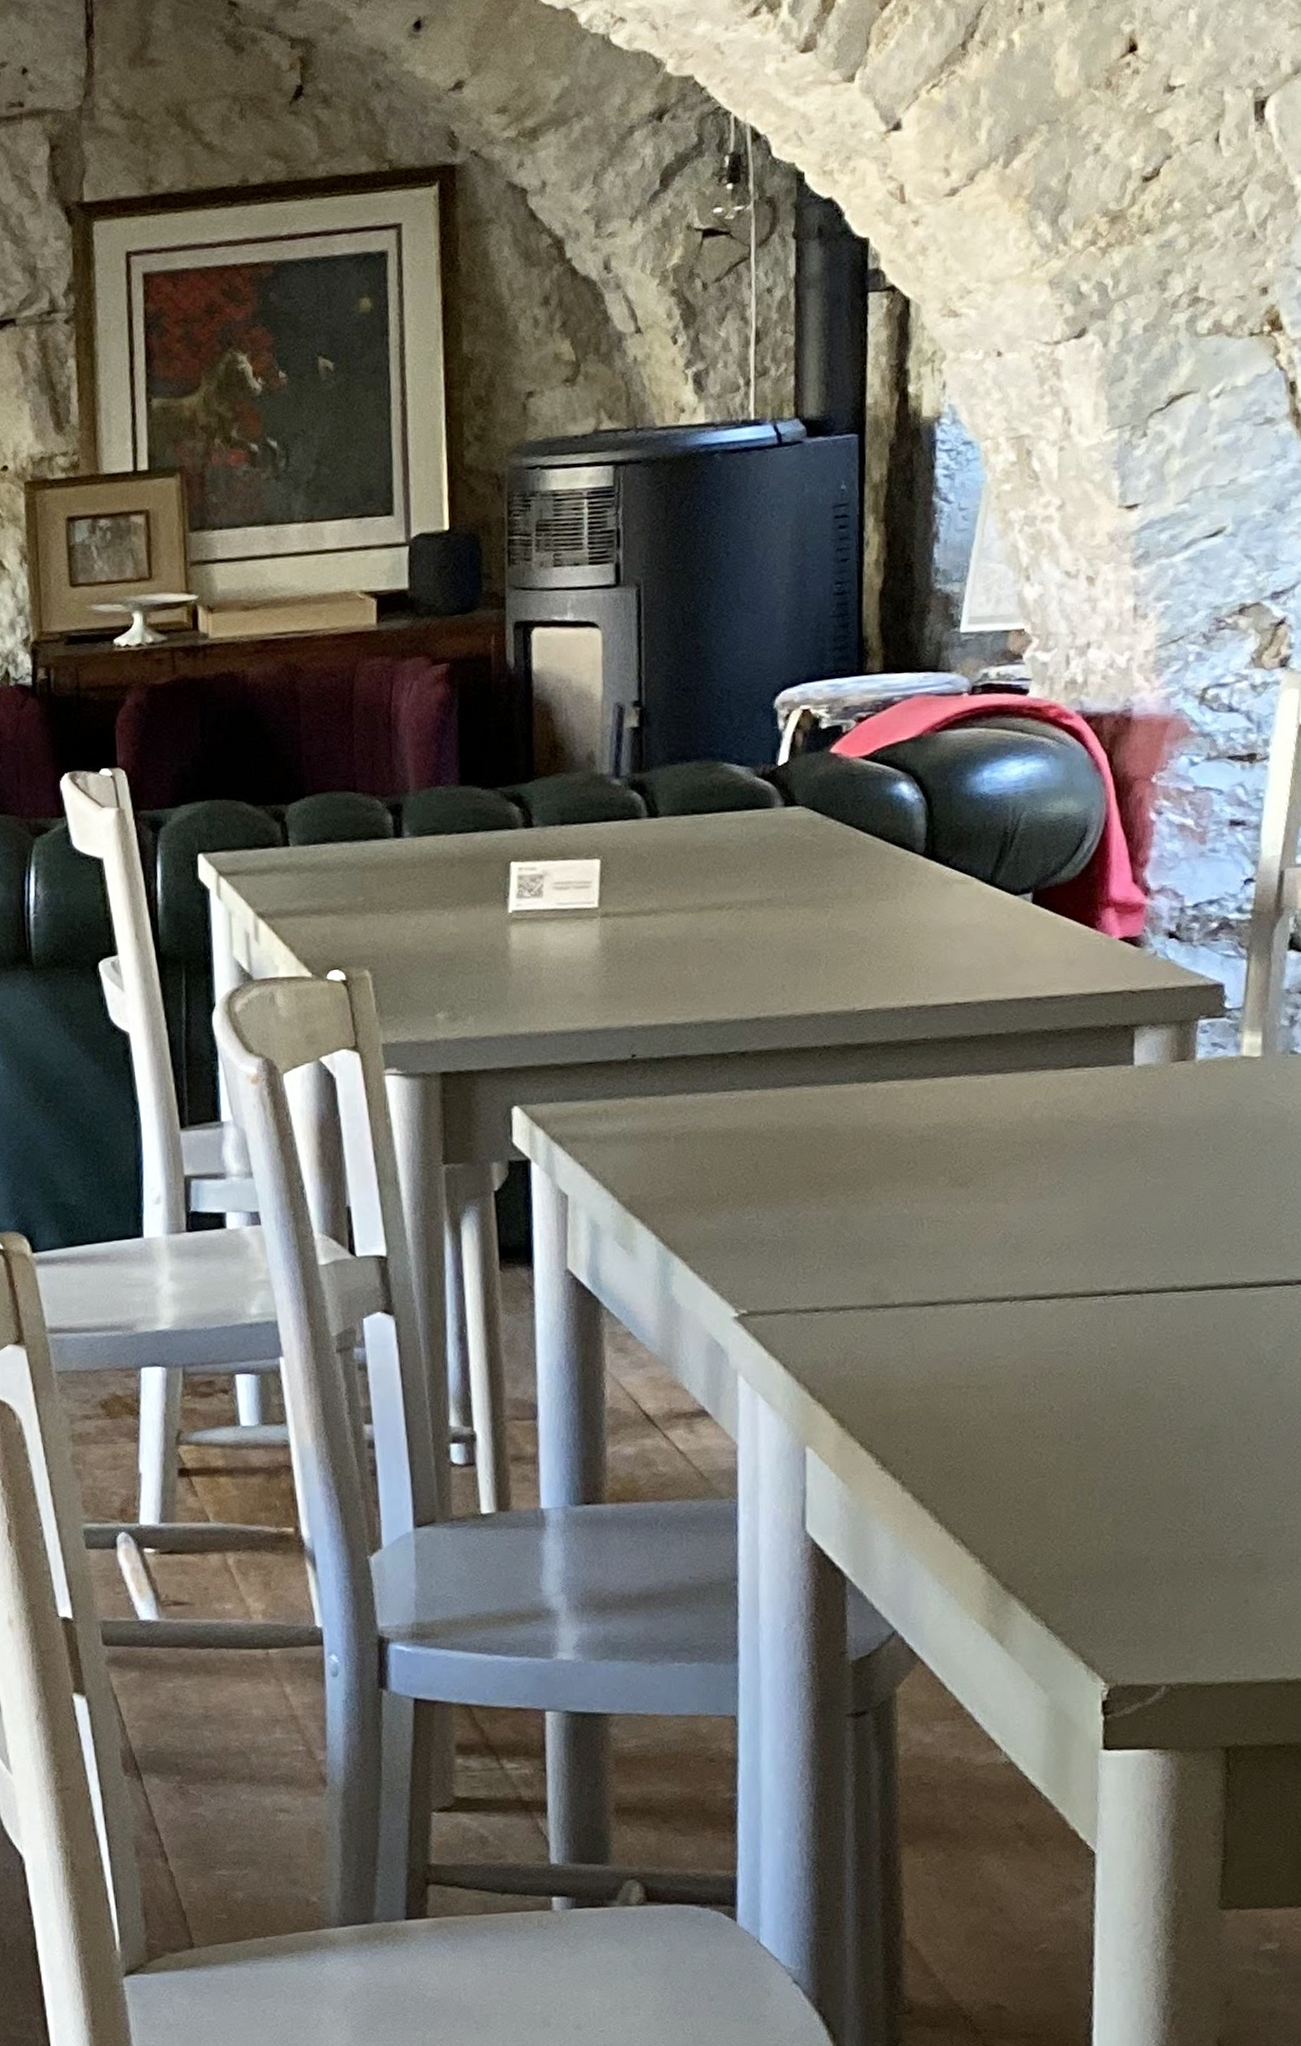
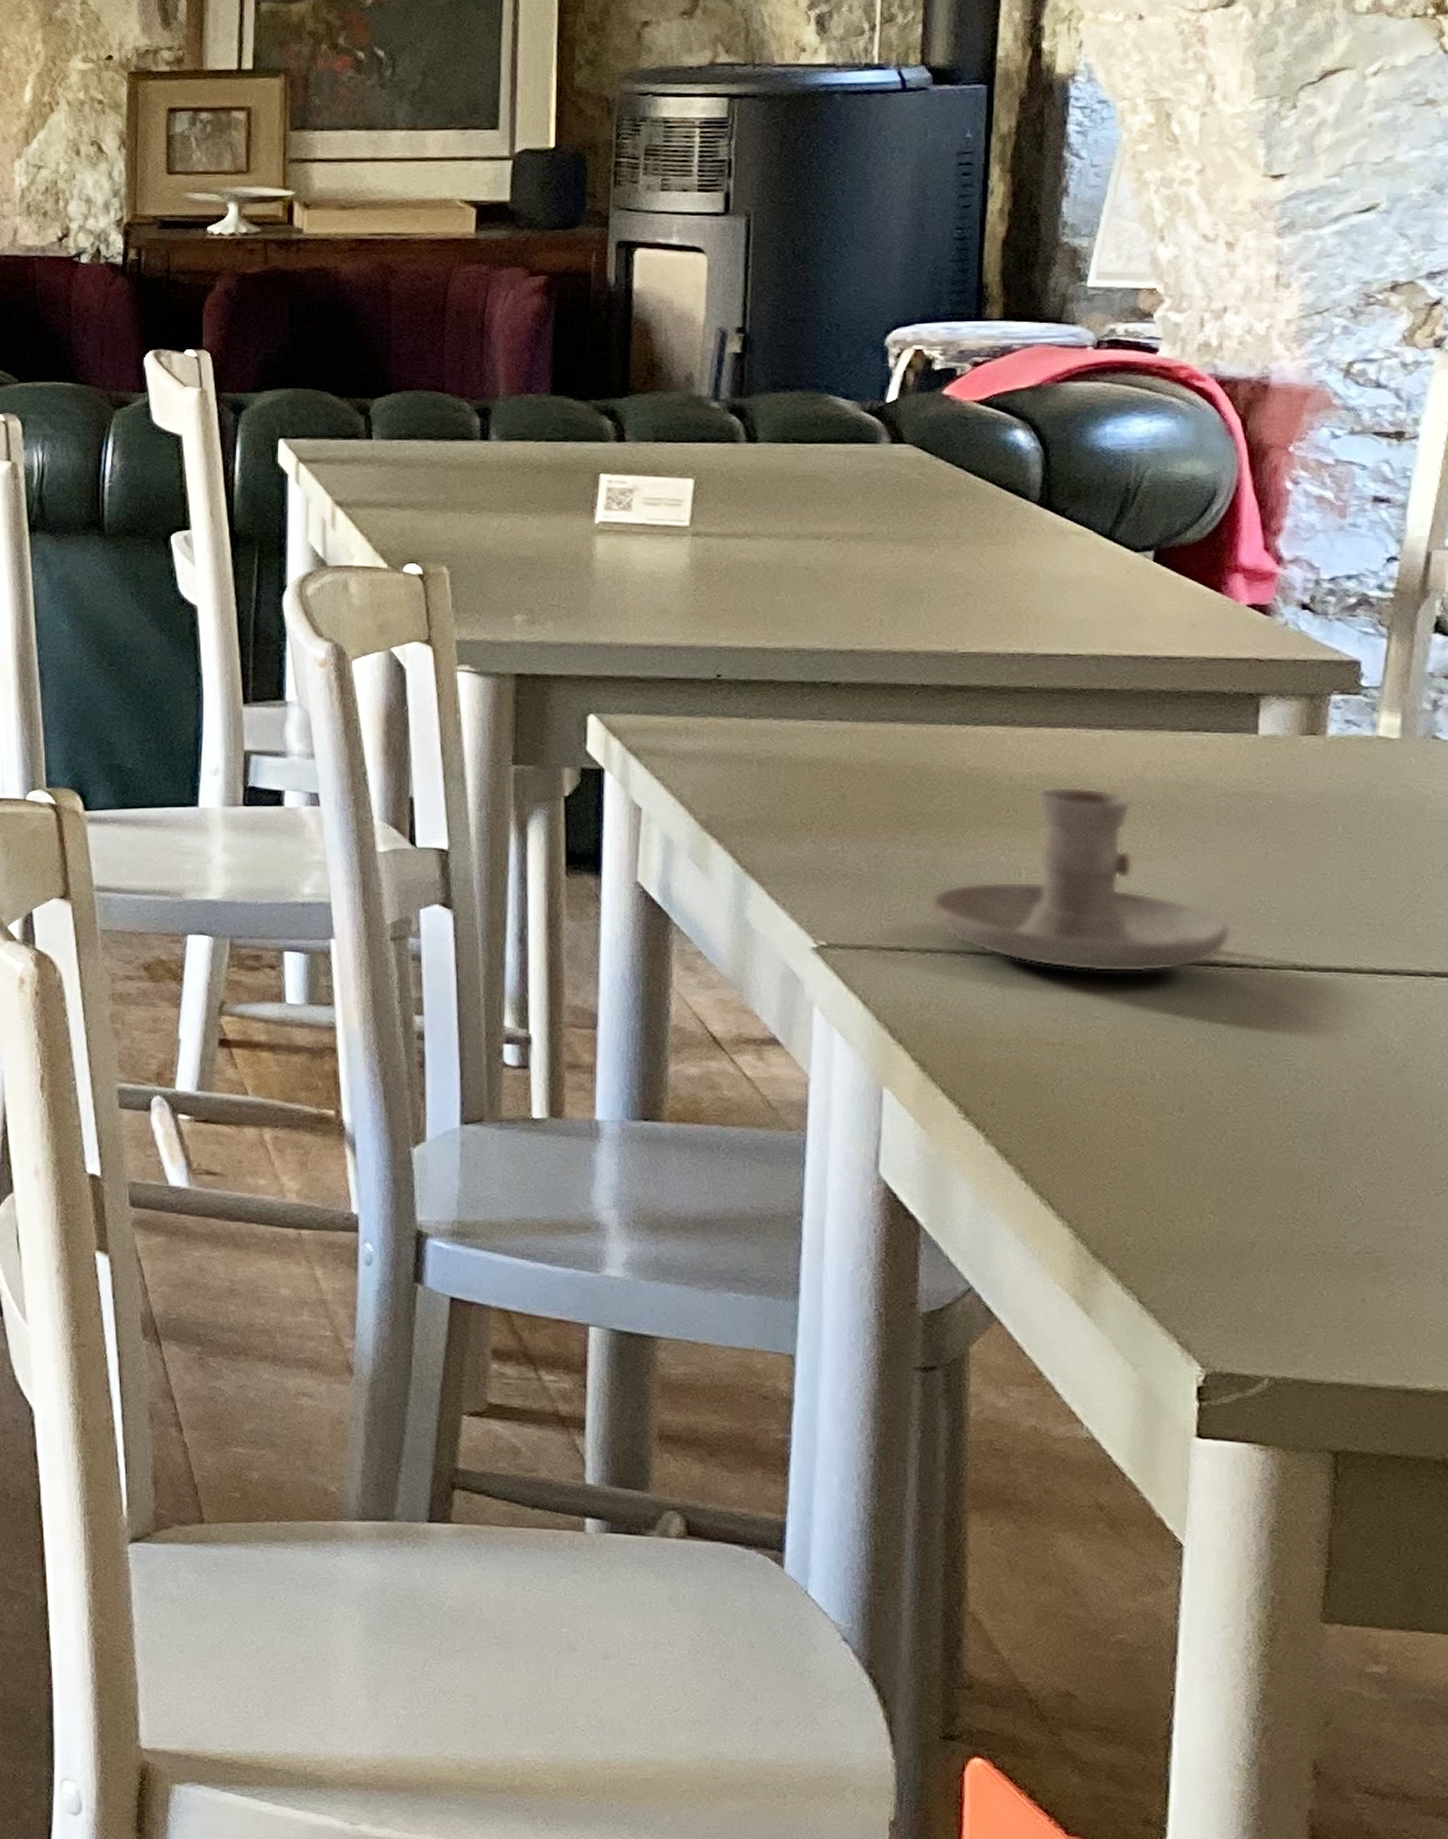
candle holder: none [840,1132,1117,1314] -> present [930,786,1231,973]

